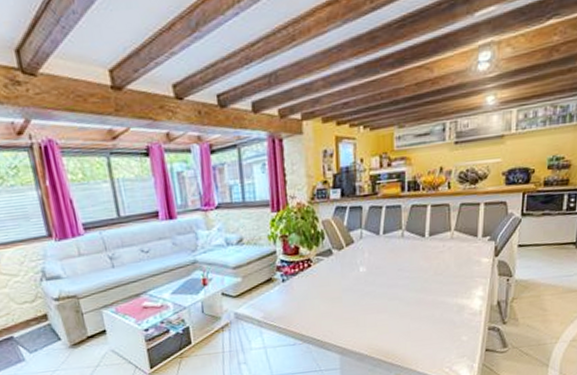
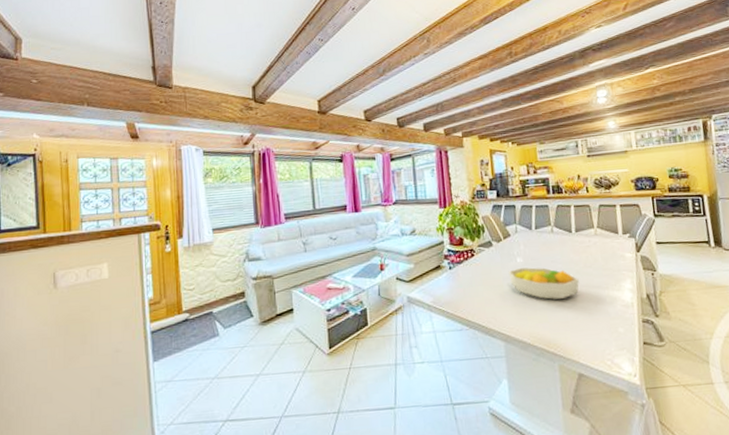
fruit bowl: none [349,277,426,311] -> present [508,267,579,300]

